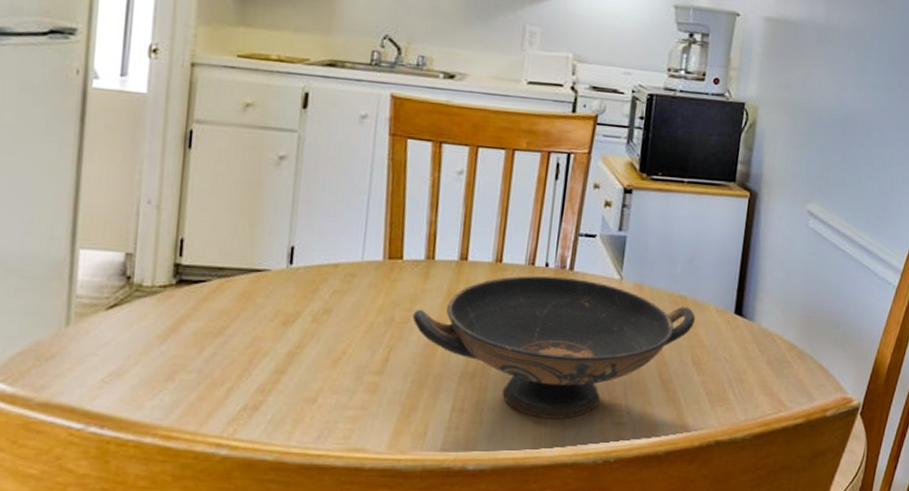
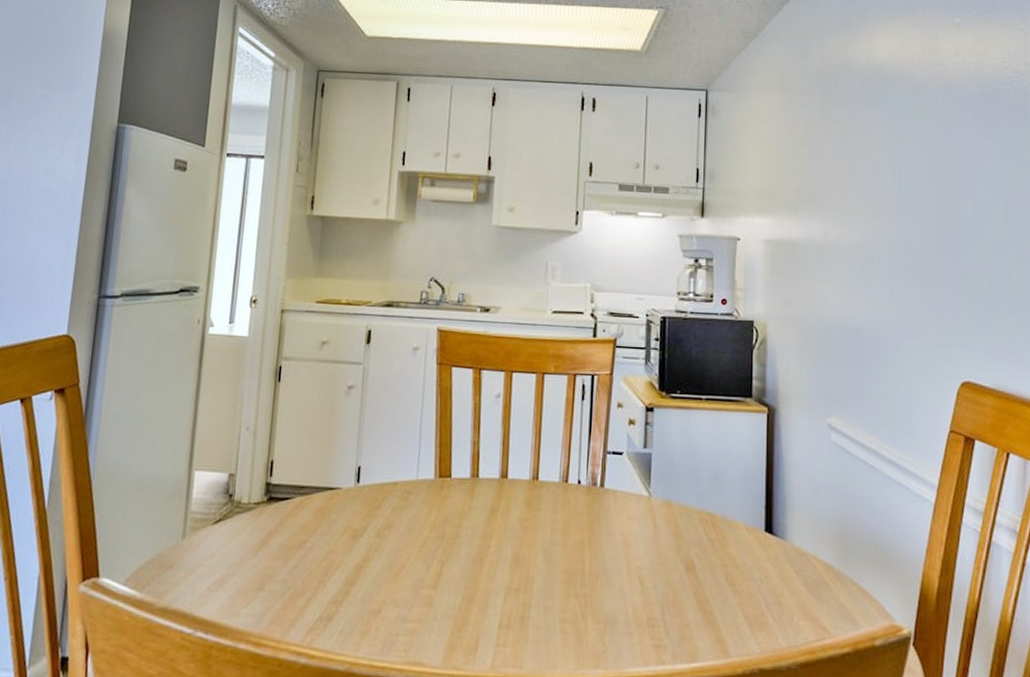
decorative bowl: present [412,275,695,420] -> none [461,492,725,640]

